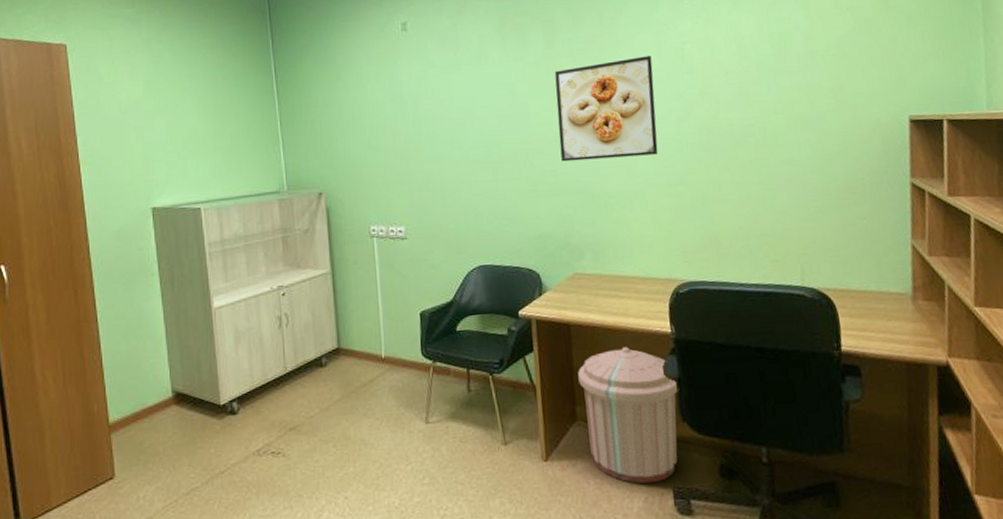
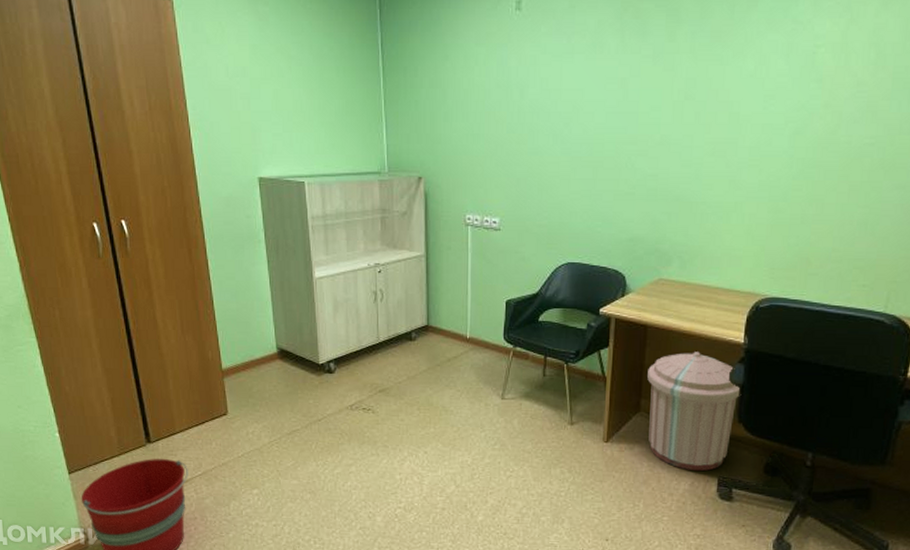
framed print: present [554,56,658,162] -> none [664,58,779,167]

